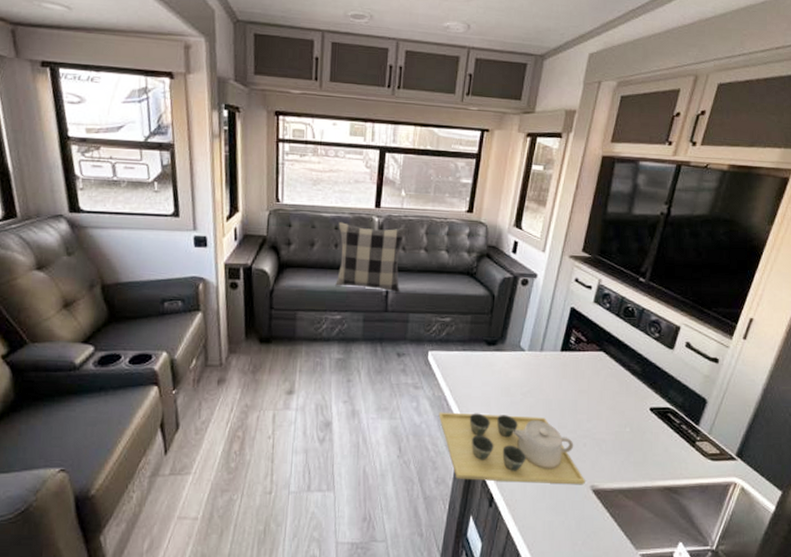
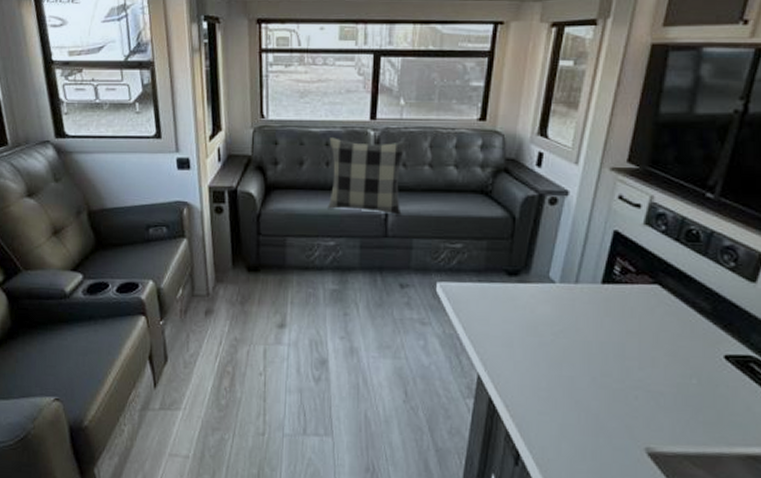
tea set: present [438,412,585,485] -> none [450,352,638,447]

